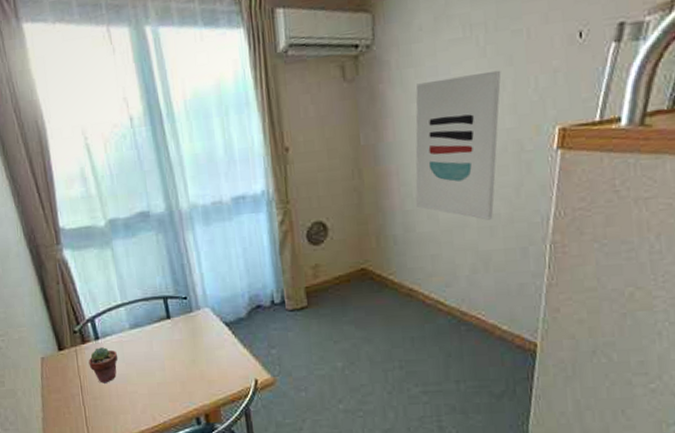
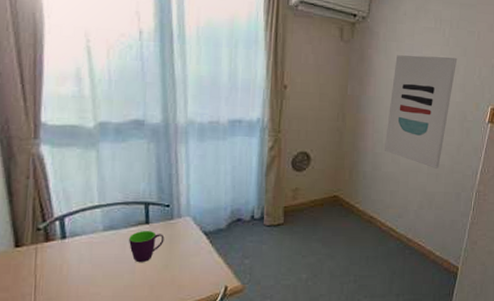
potted succulent: present [88,347,118,383] -> none [49,247,85,284]
mug: none [153,325,188,359] -> present [128,230,165,263]

